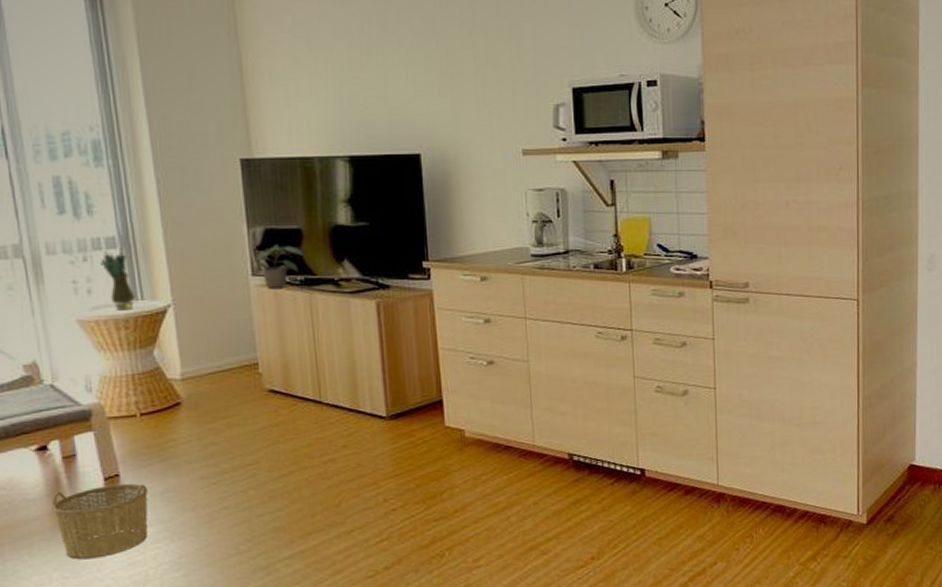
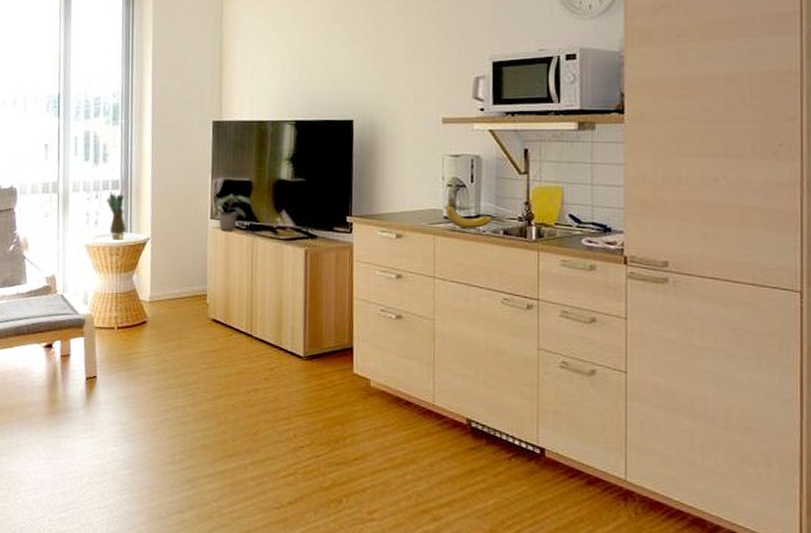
basket: present [52,483,149,560] -> none [48,383,114,446]
fruit: none [532,233,582,266] -> present [445,197,492,229]

